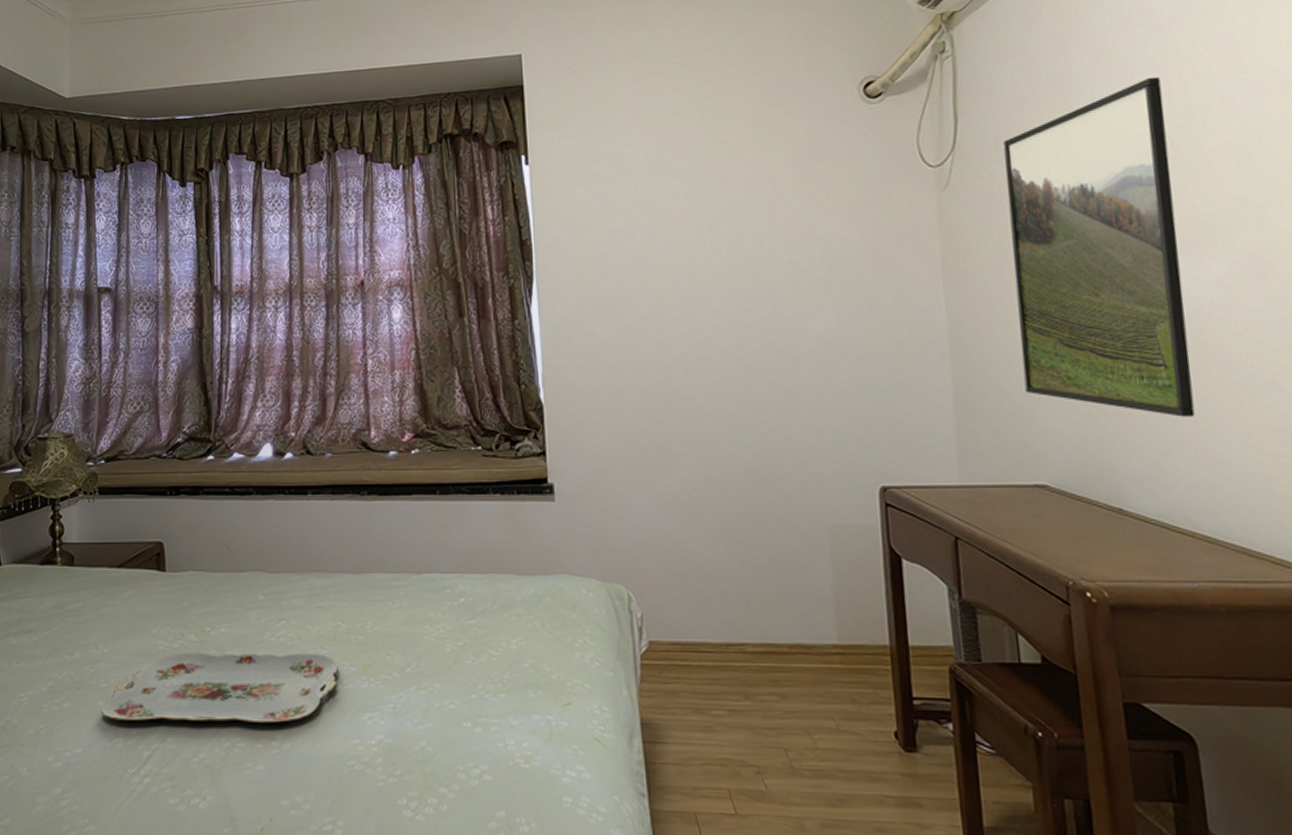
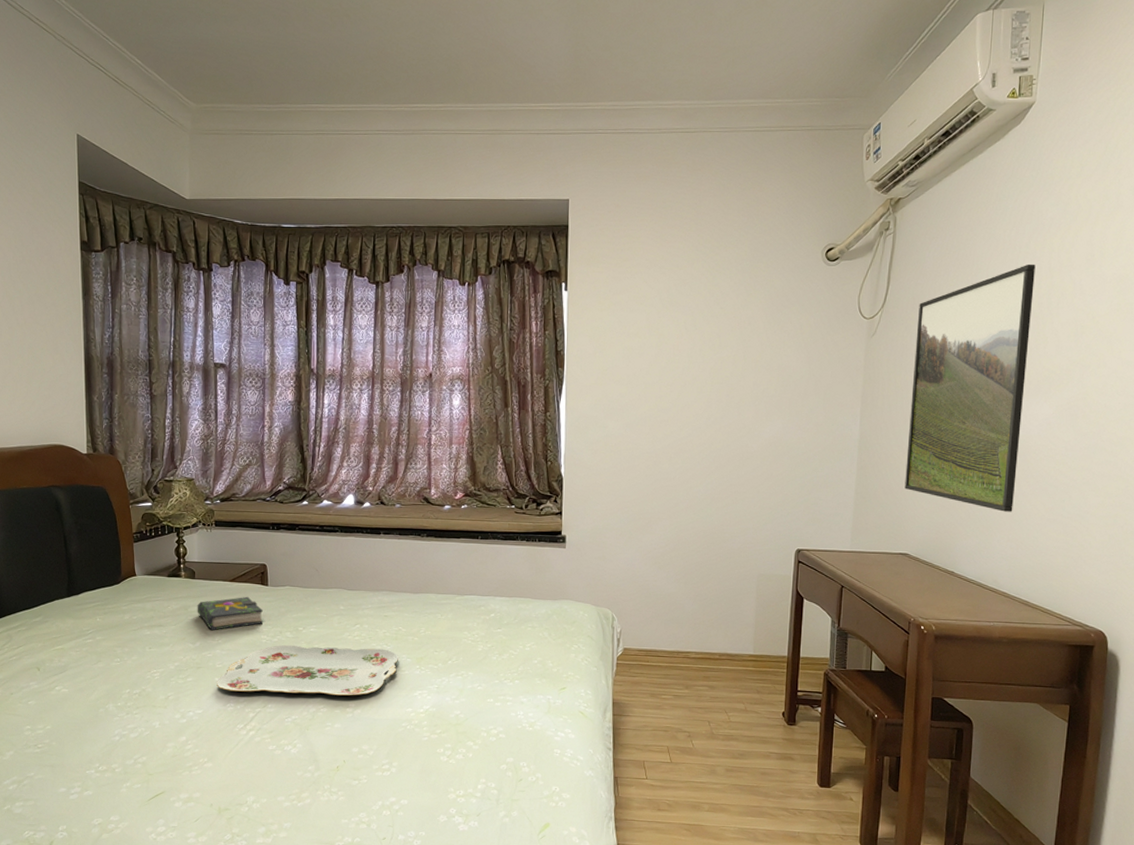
book: none [76,586,161,636] -> present [197,596,264,631]

